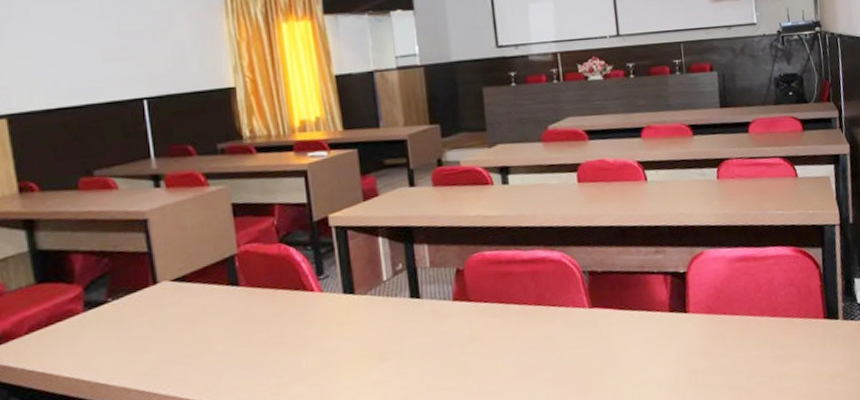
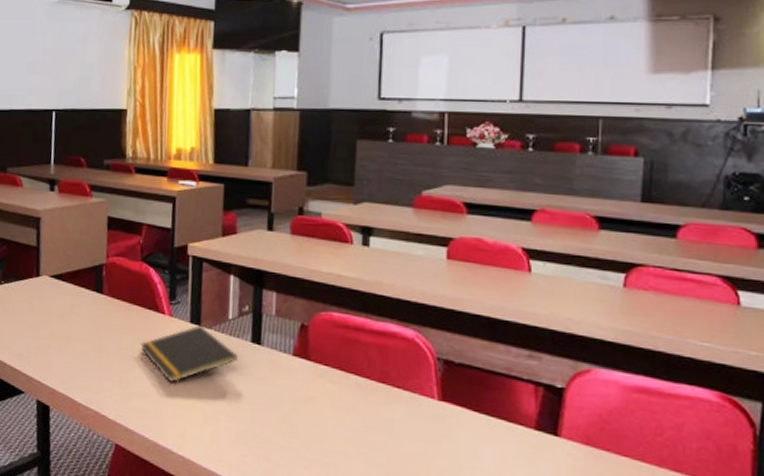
notepad: none [291,293,399,359] -> present [140,325,238,383]

